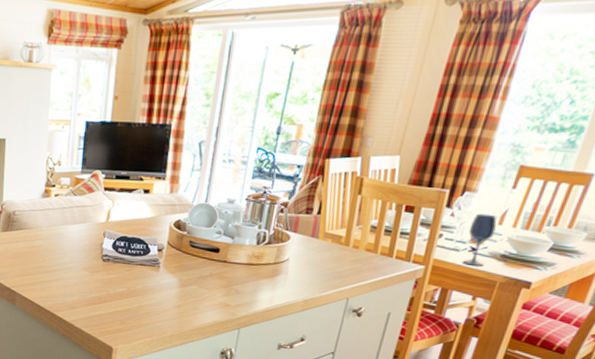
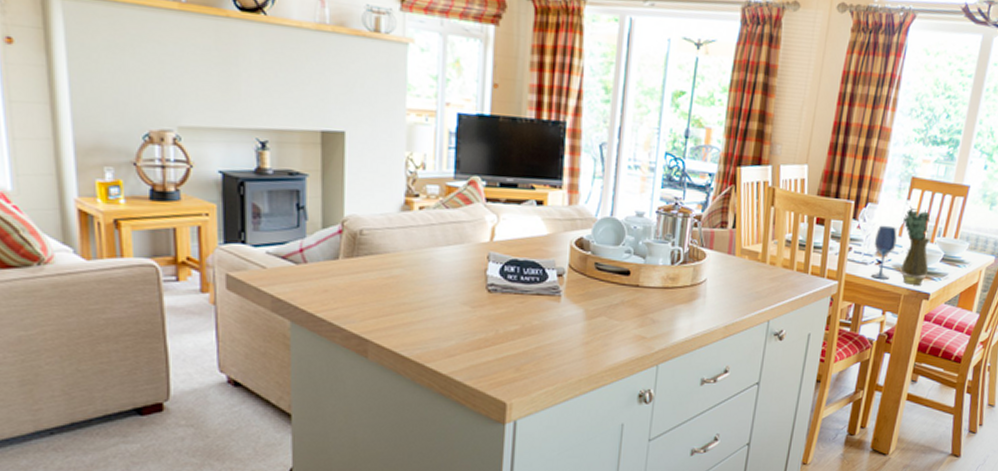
vase: none [497,194,539,274] -> present [900,206,931,285]

